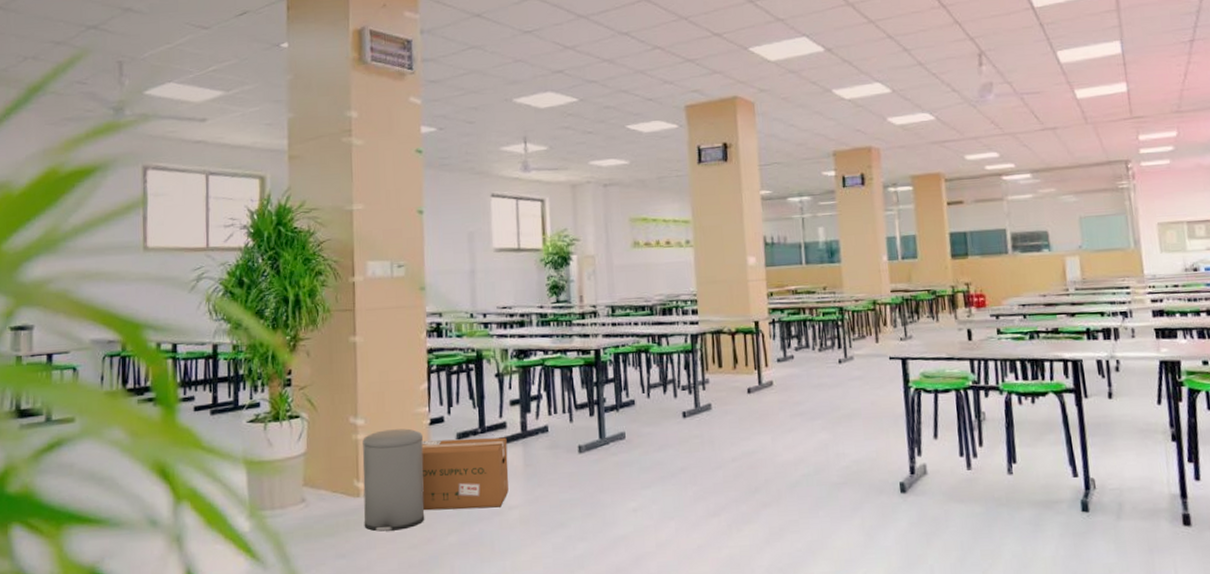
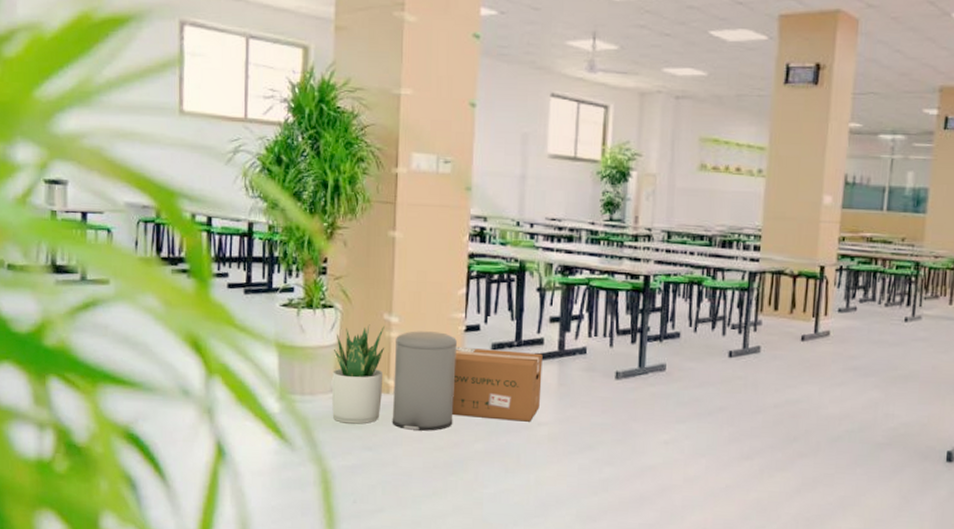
planter: none [302,430,353,534] -> present [332,324,385,424]

